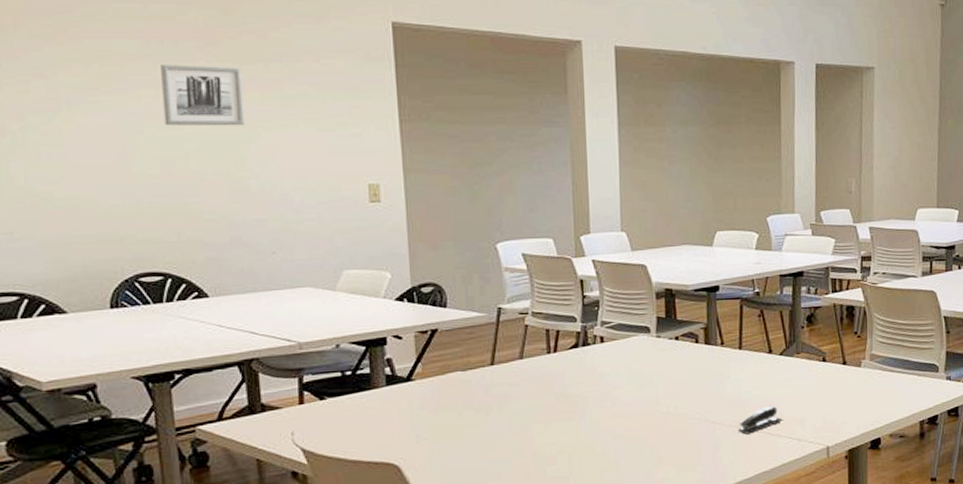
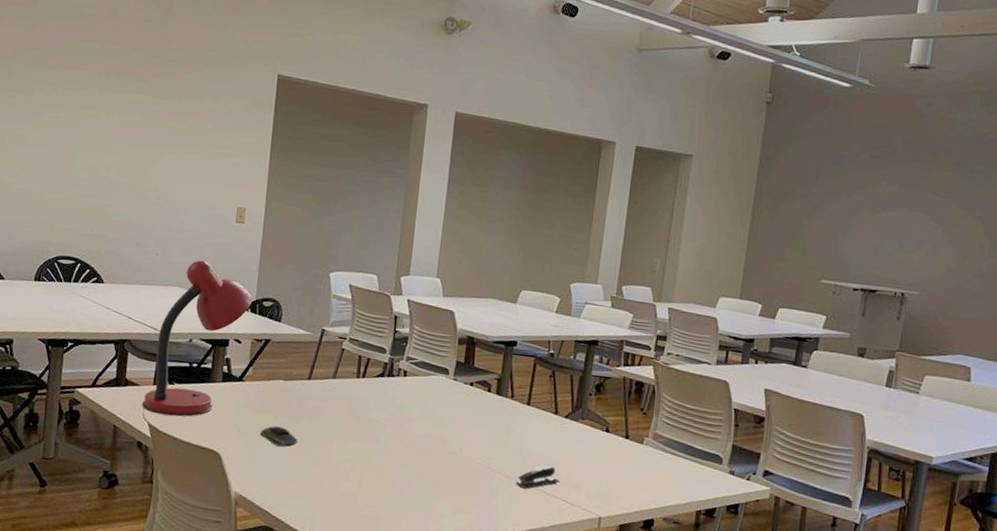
wall art: present [161,65,245,126] -> none [98,93,160,148]
desk lamp: none [289,252,408,437] -> present [142,260,253,417]
computer mouse: none [443,422,491,444] -> present [259,426,299,448]

